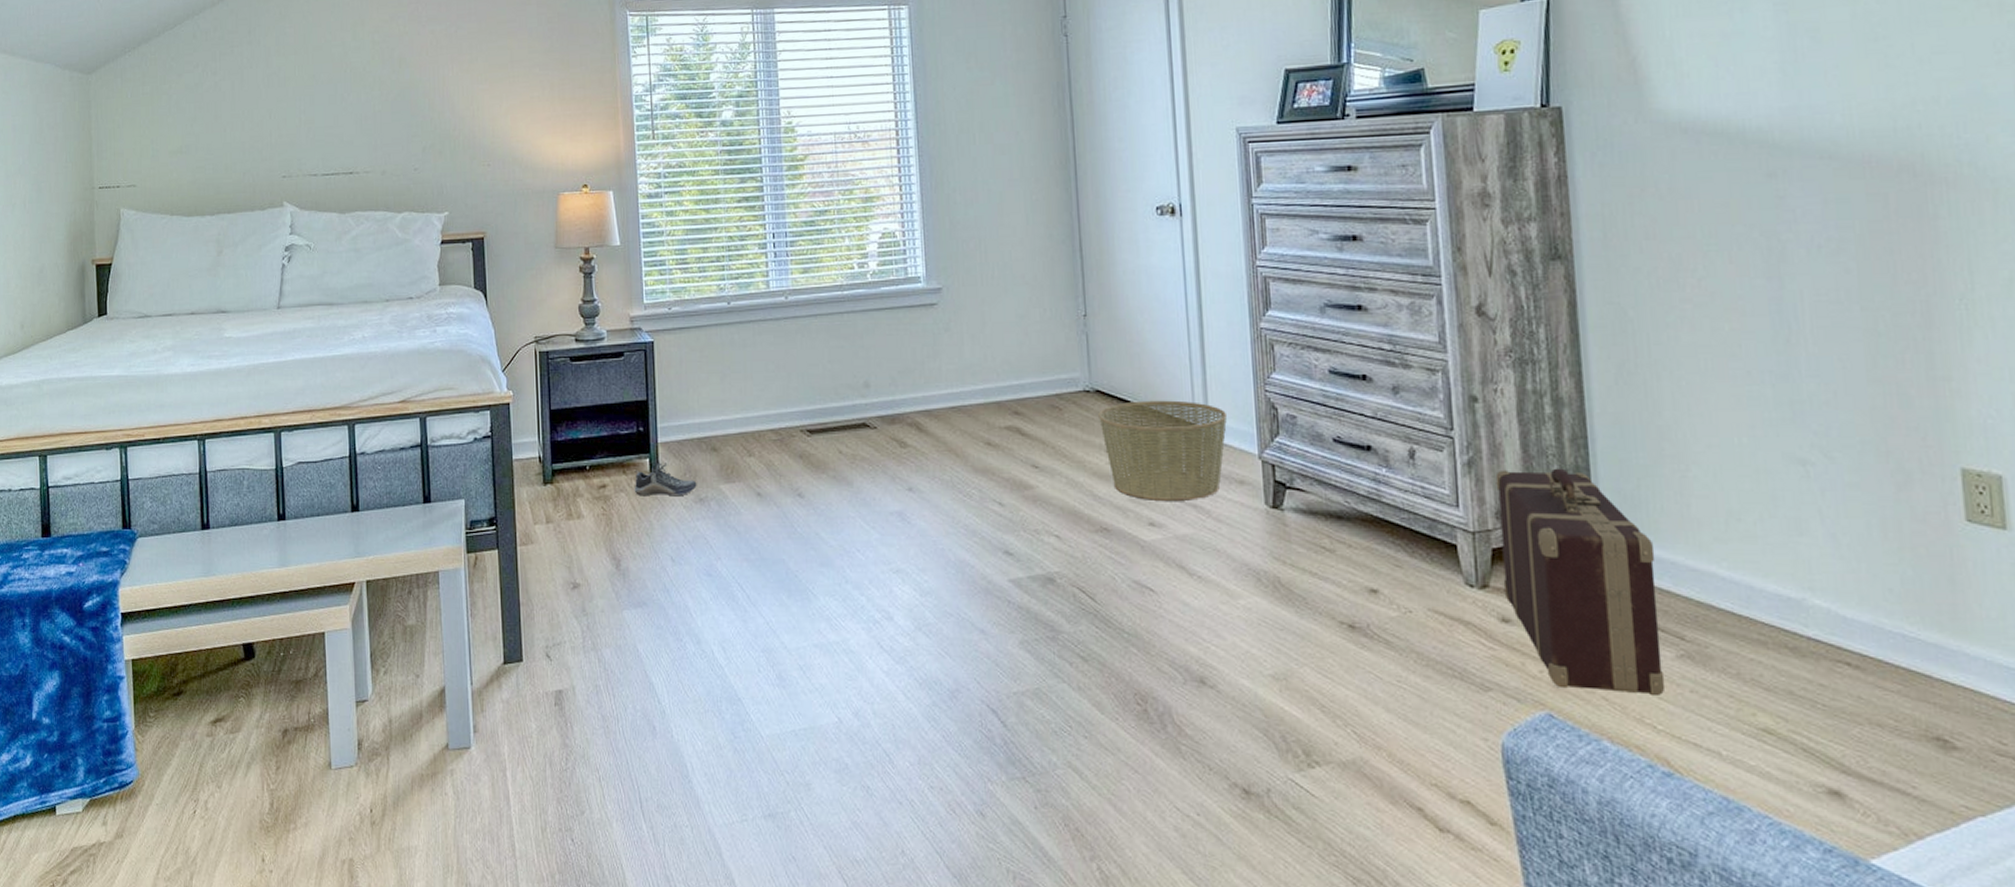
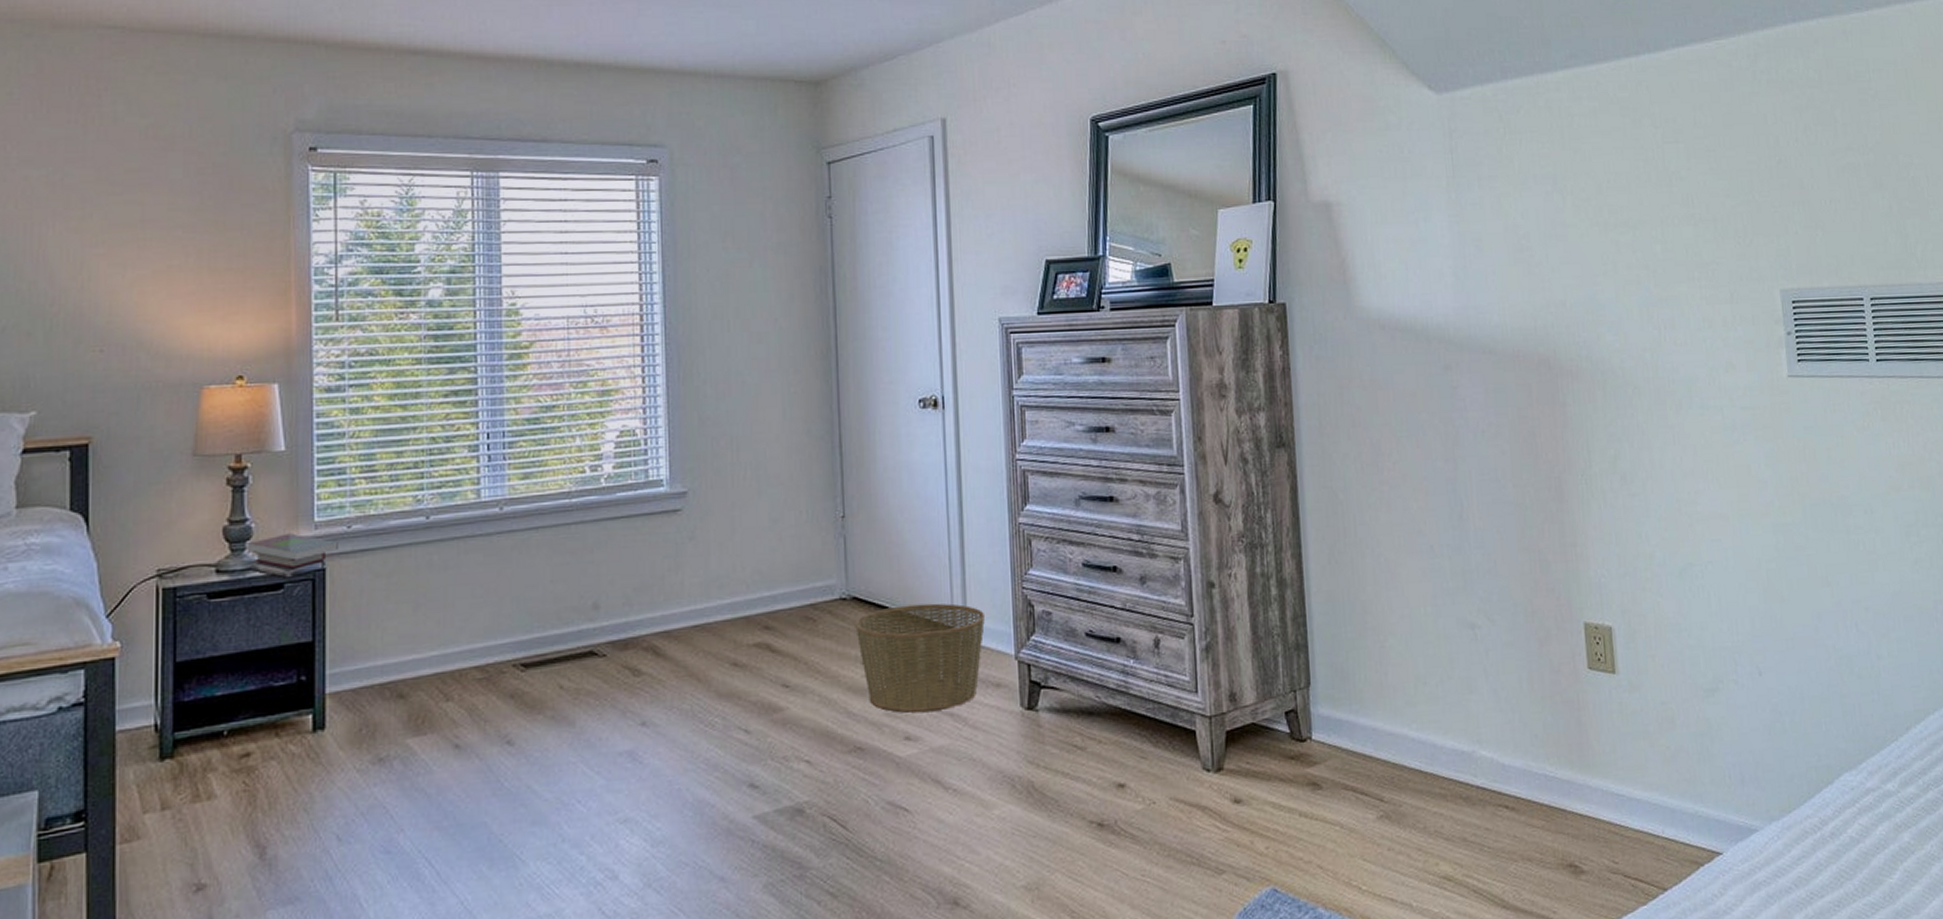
books: none [597,312,662,348] -> present [248,533,338,579]
athletic shoe: present [634,461,697,497] -> none [289,716,376,763]
suitcase: present [1495,468,1666,697] -> none [1229,647,1369,862]

